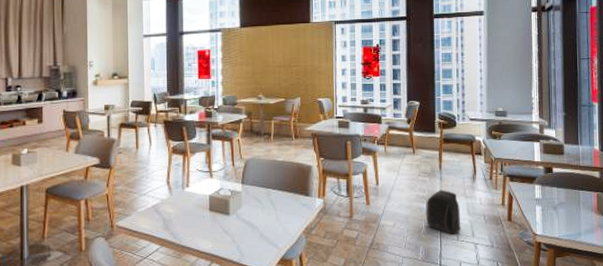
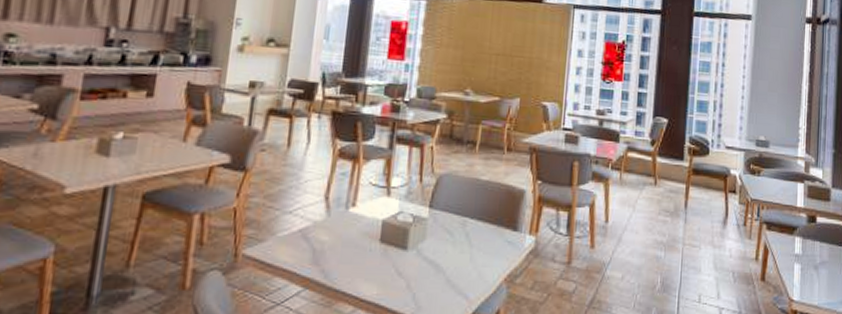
backpack: present [425,189,461,234] -> none [662,234,705,294]

